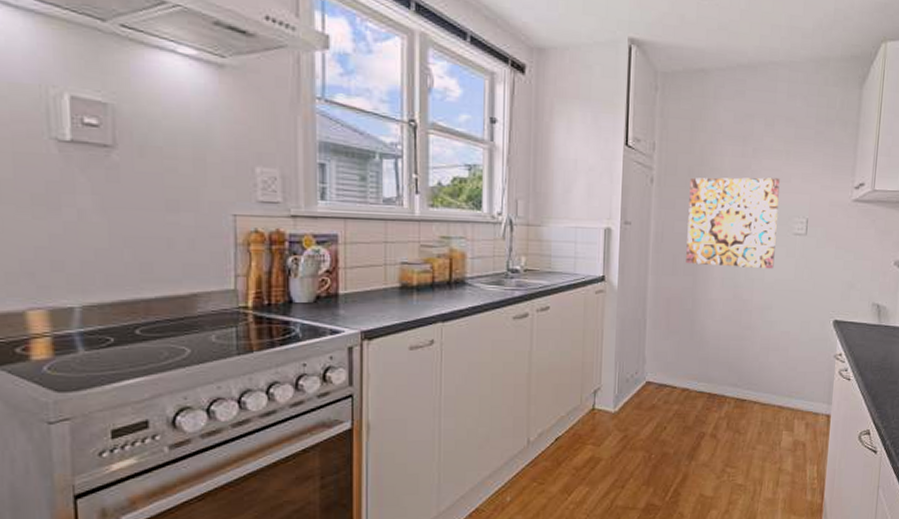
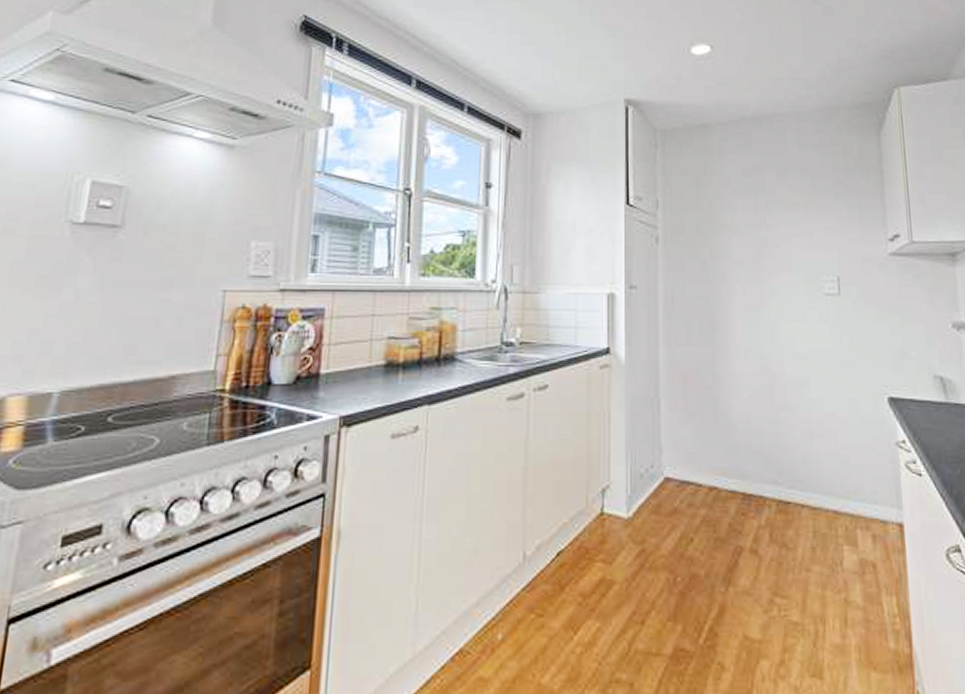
wall art: present [686,177,780,269] -> none [699,232,806,336]

